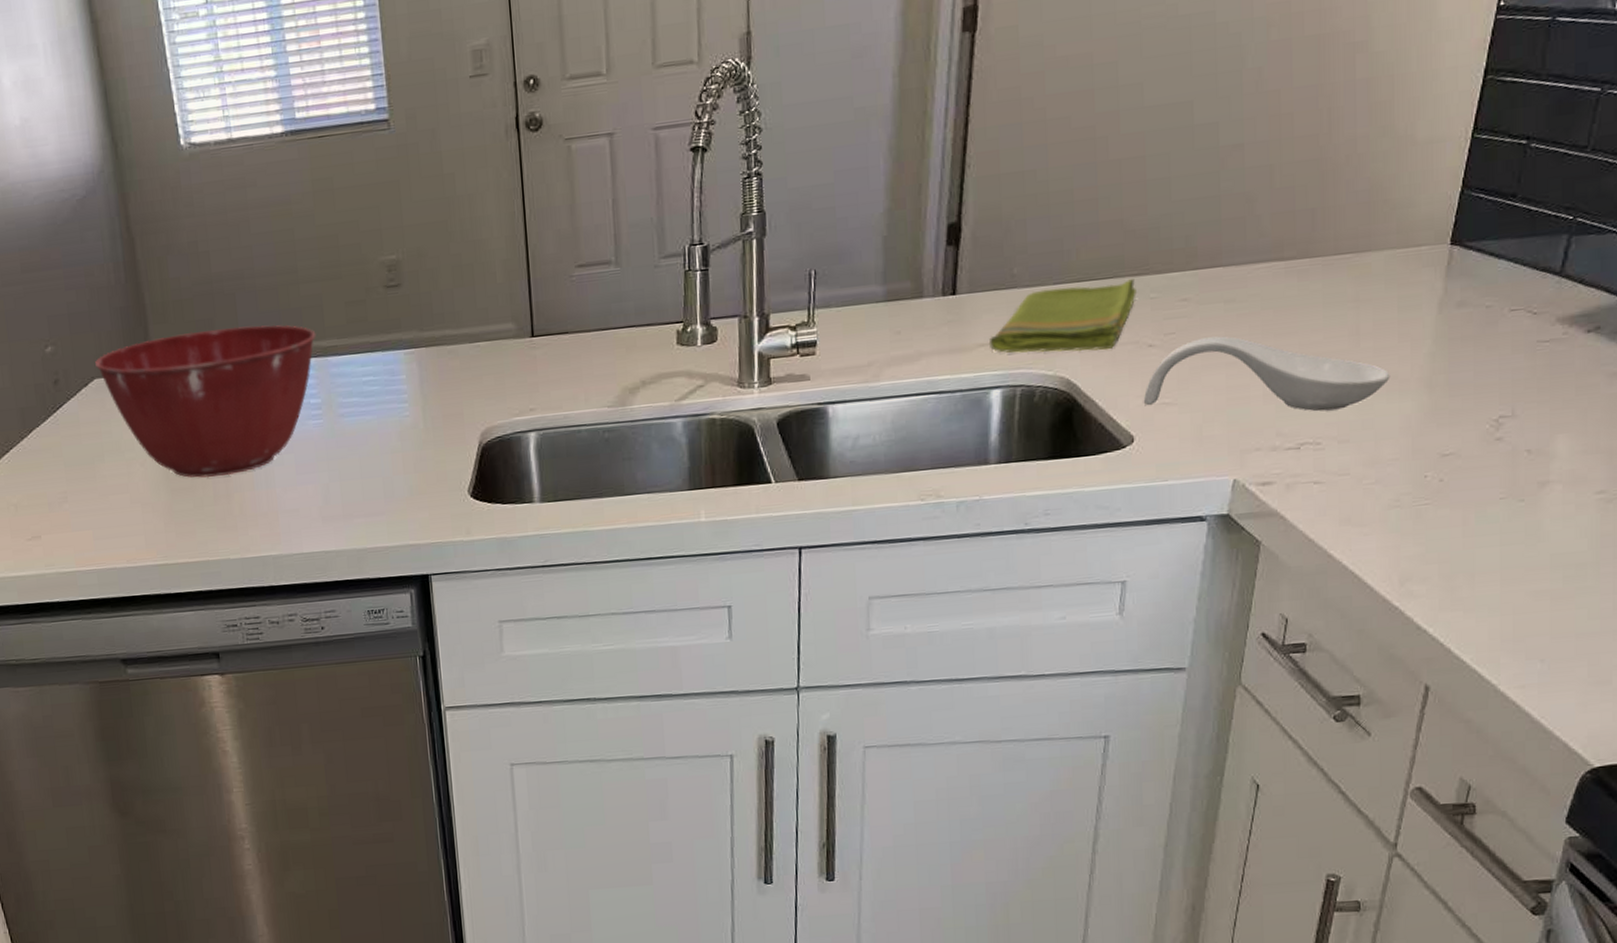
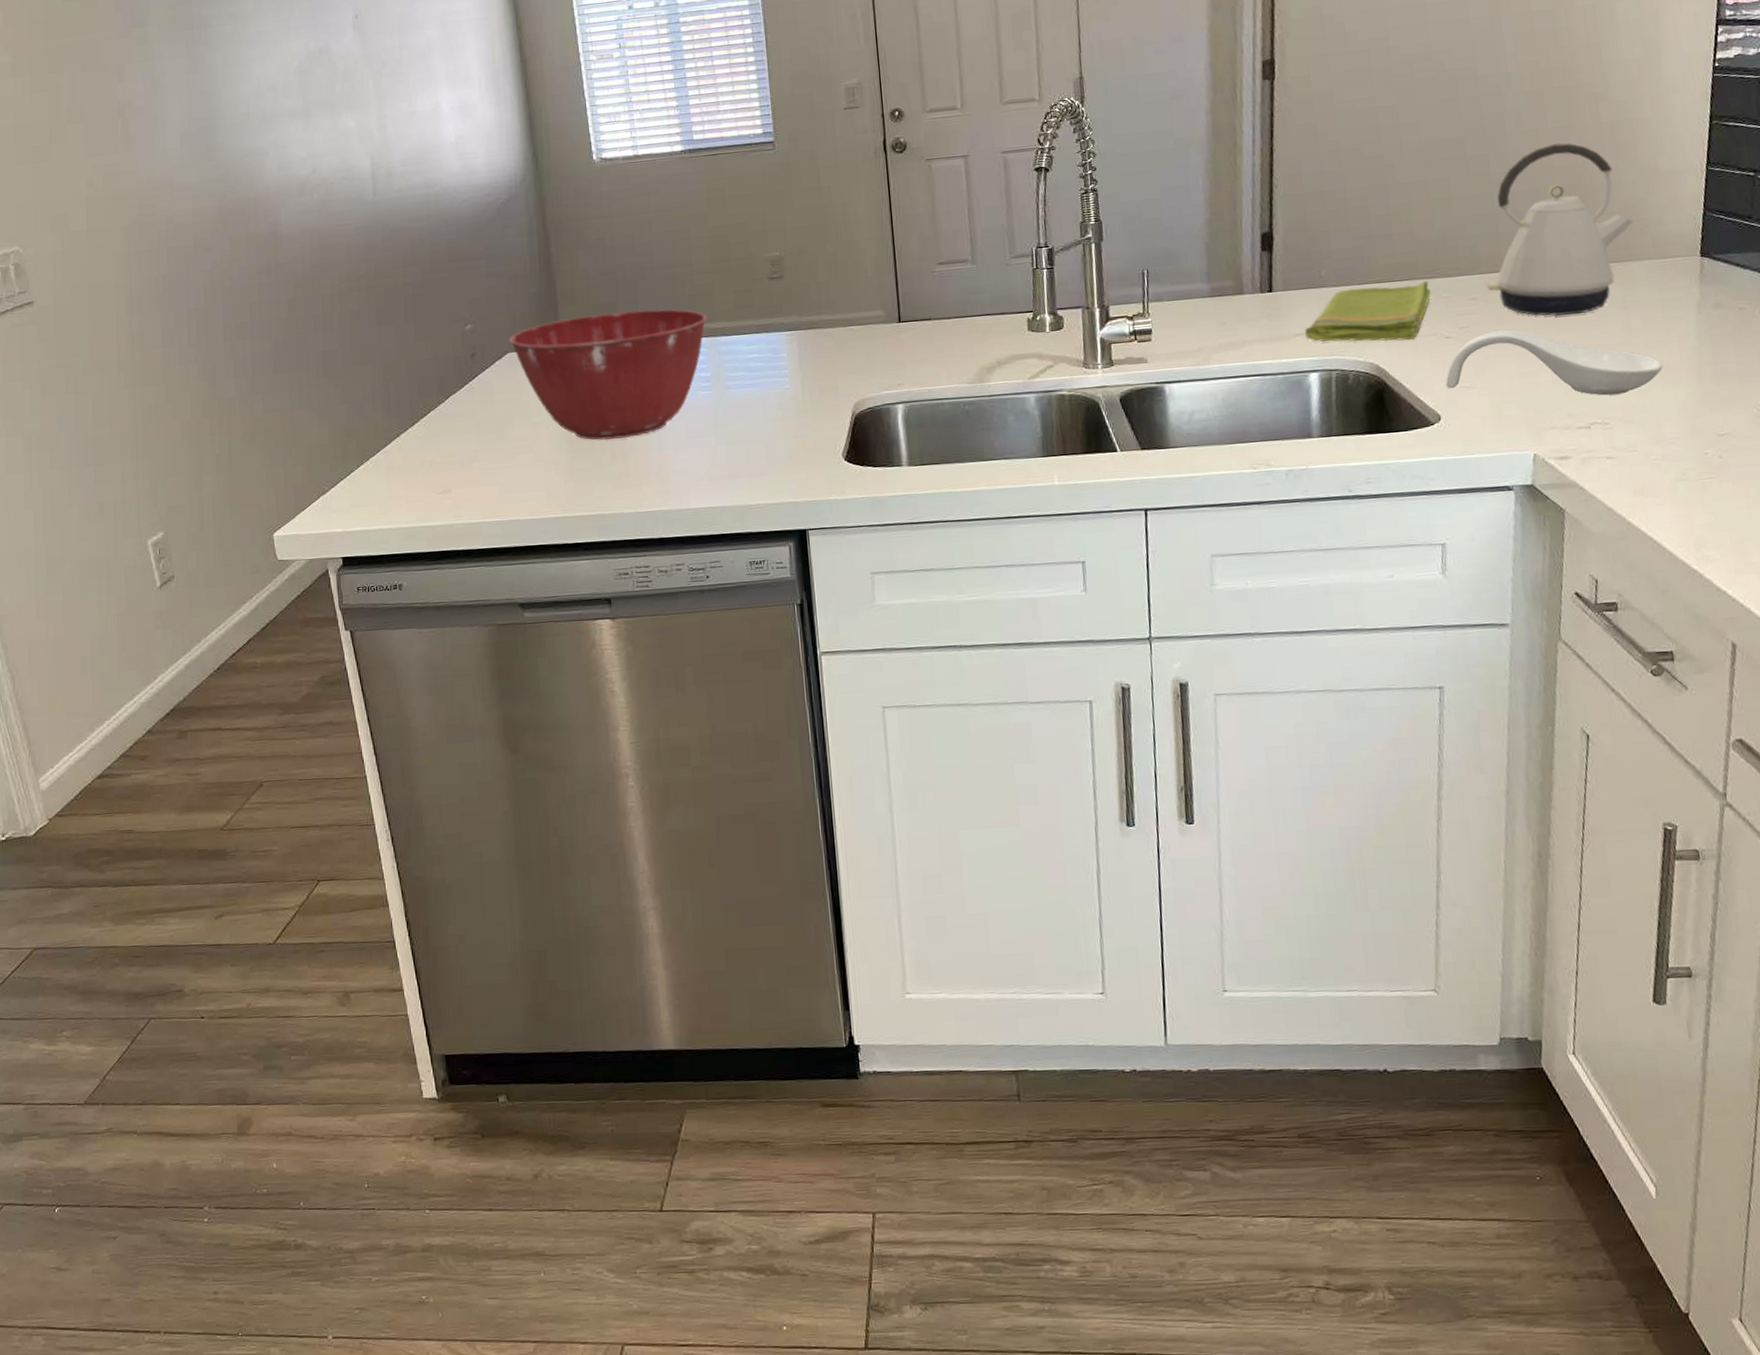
kettle: none [1200,106,1379,319] -> present [1486,143,1634,317]

